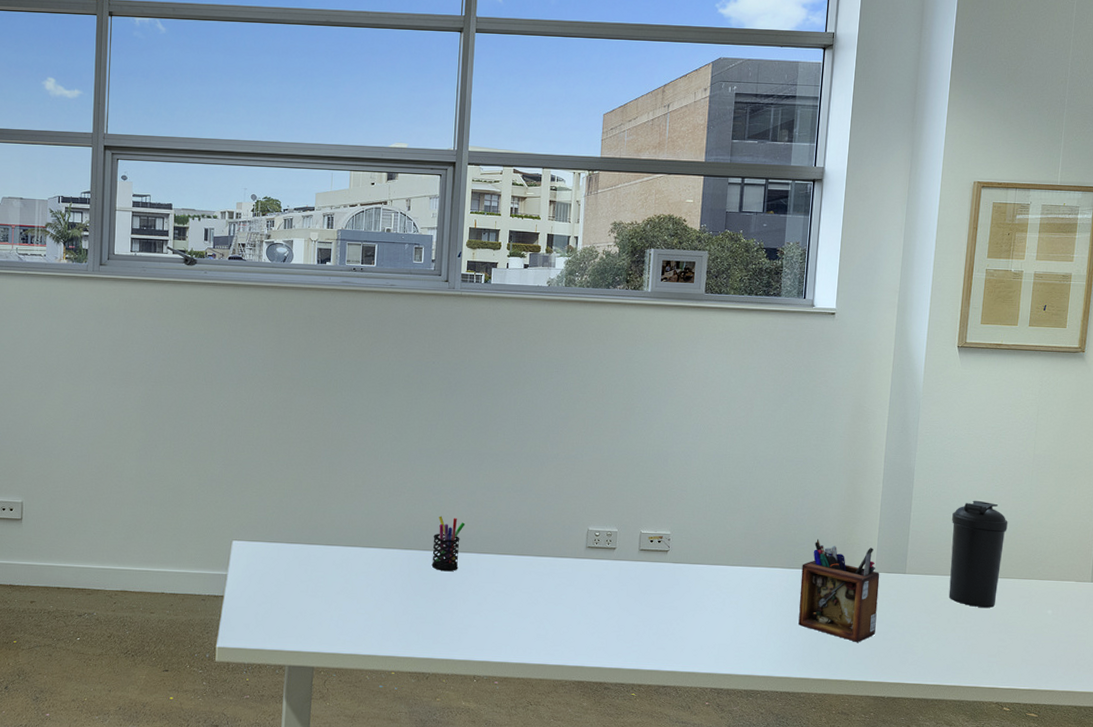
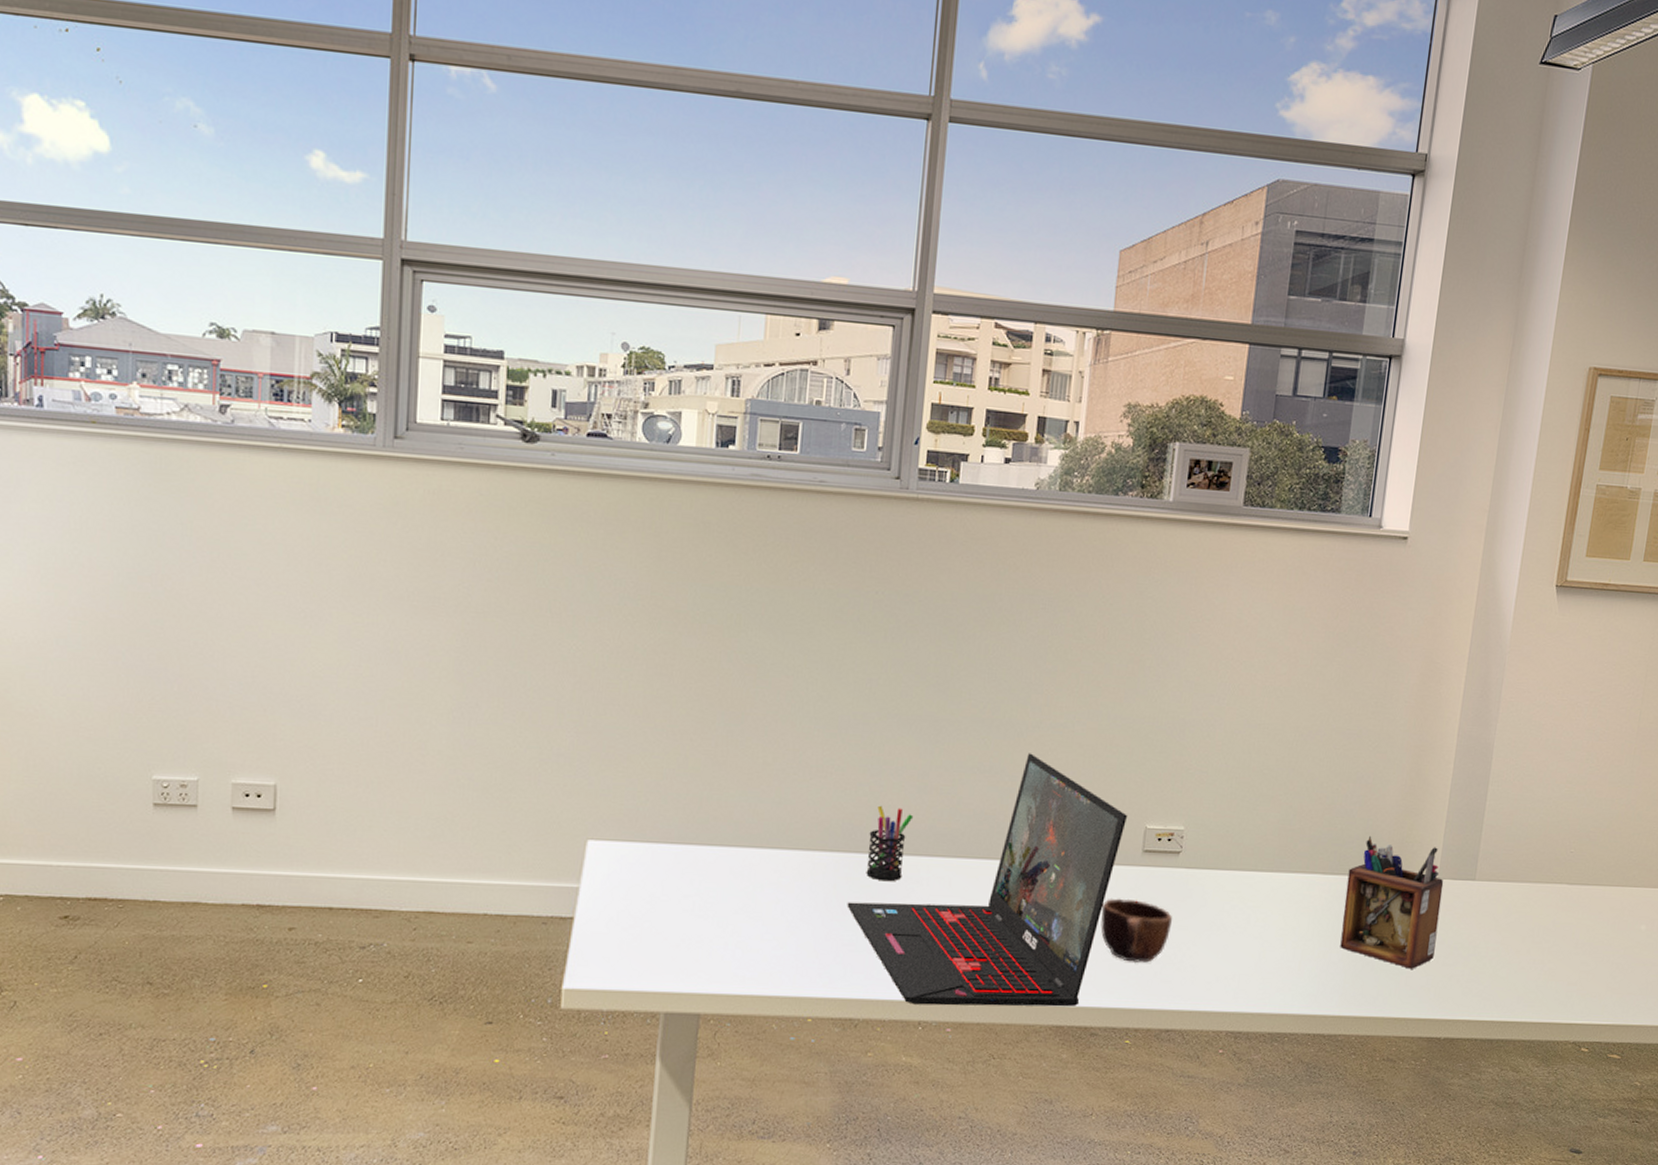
laptop: none [418,477,627,667] -> present [847,753,1128,1007]
mug: none [609,585,665,634] -> present [1100,898,1173,963]
water bottle: present [948,500,1008,608] -> none [1525,786,1602,923]

